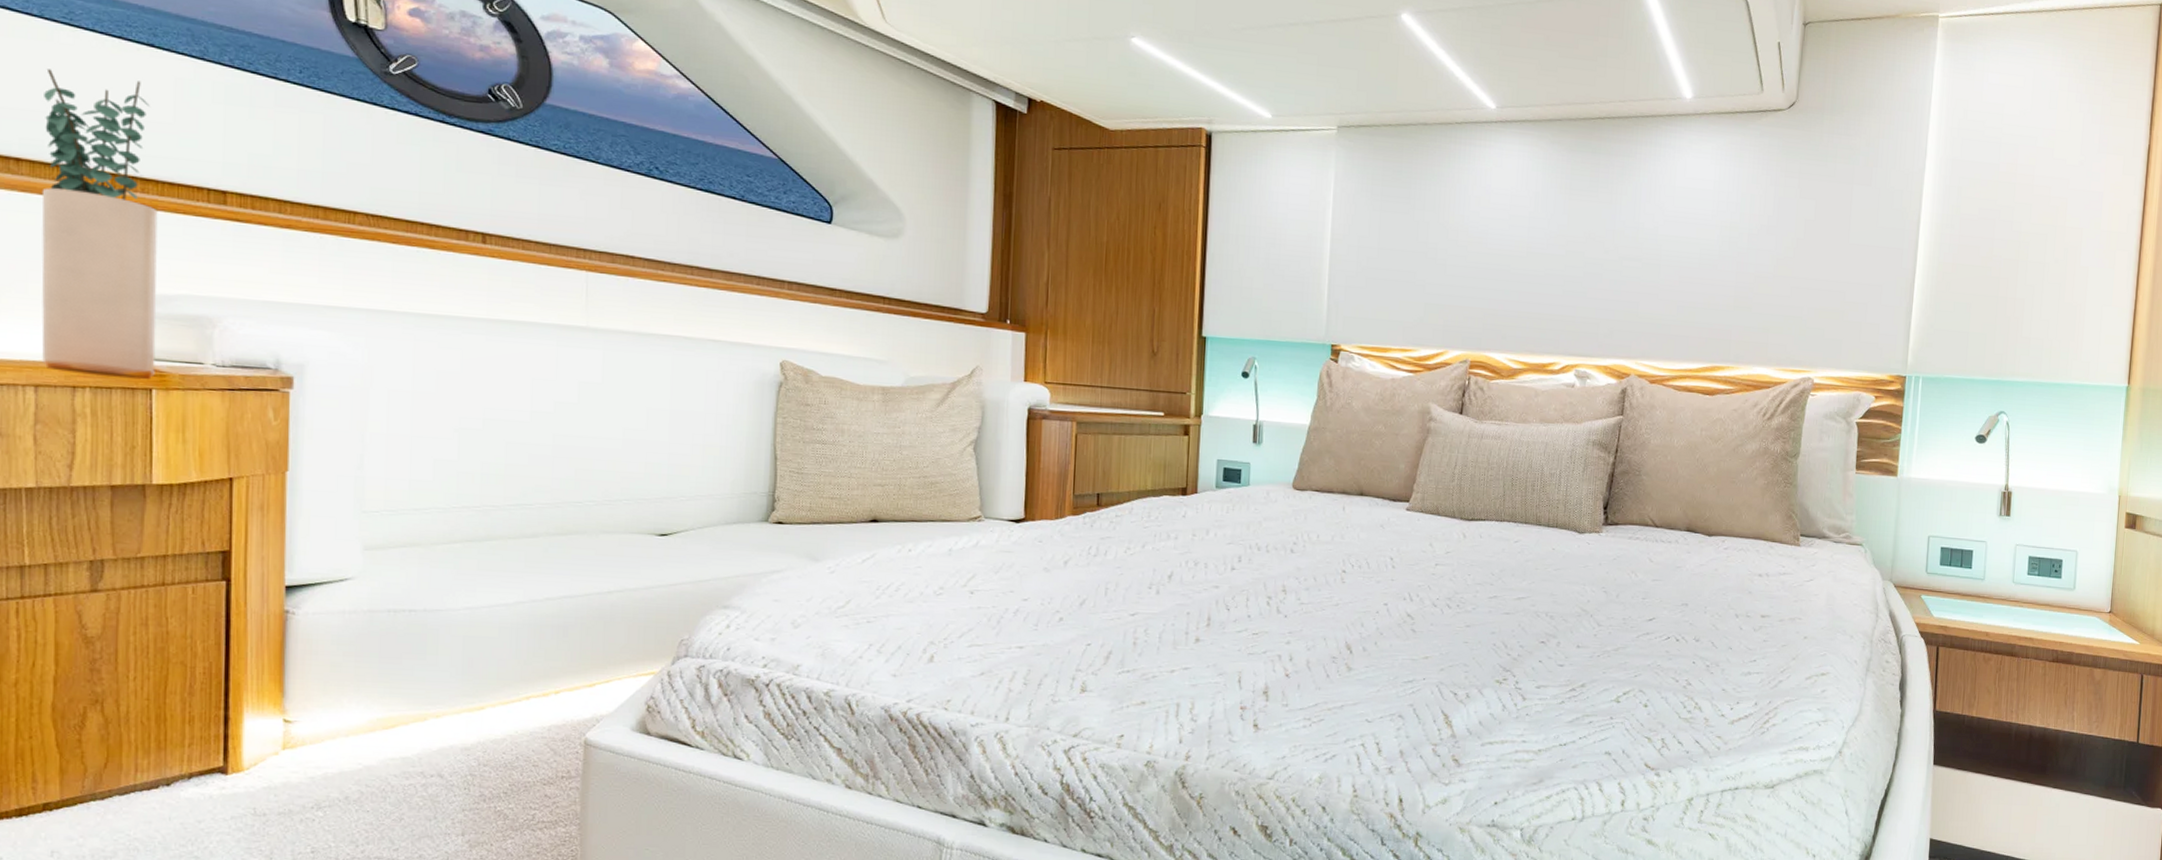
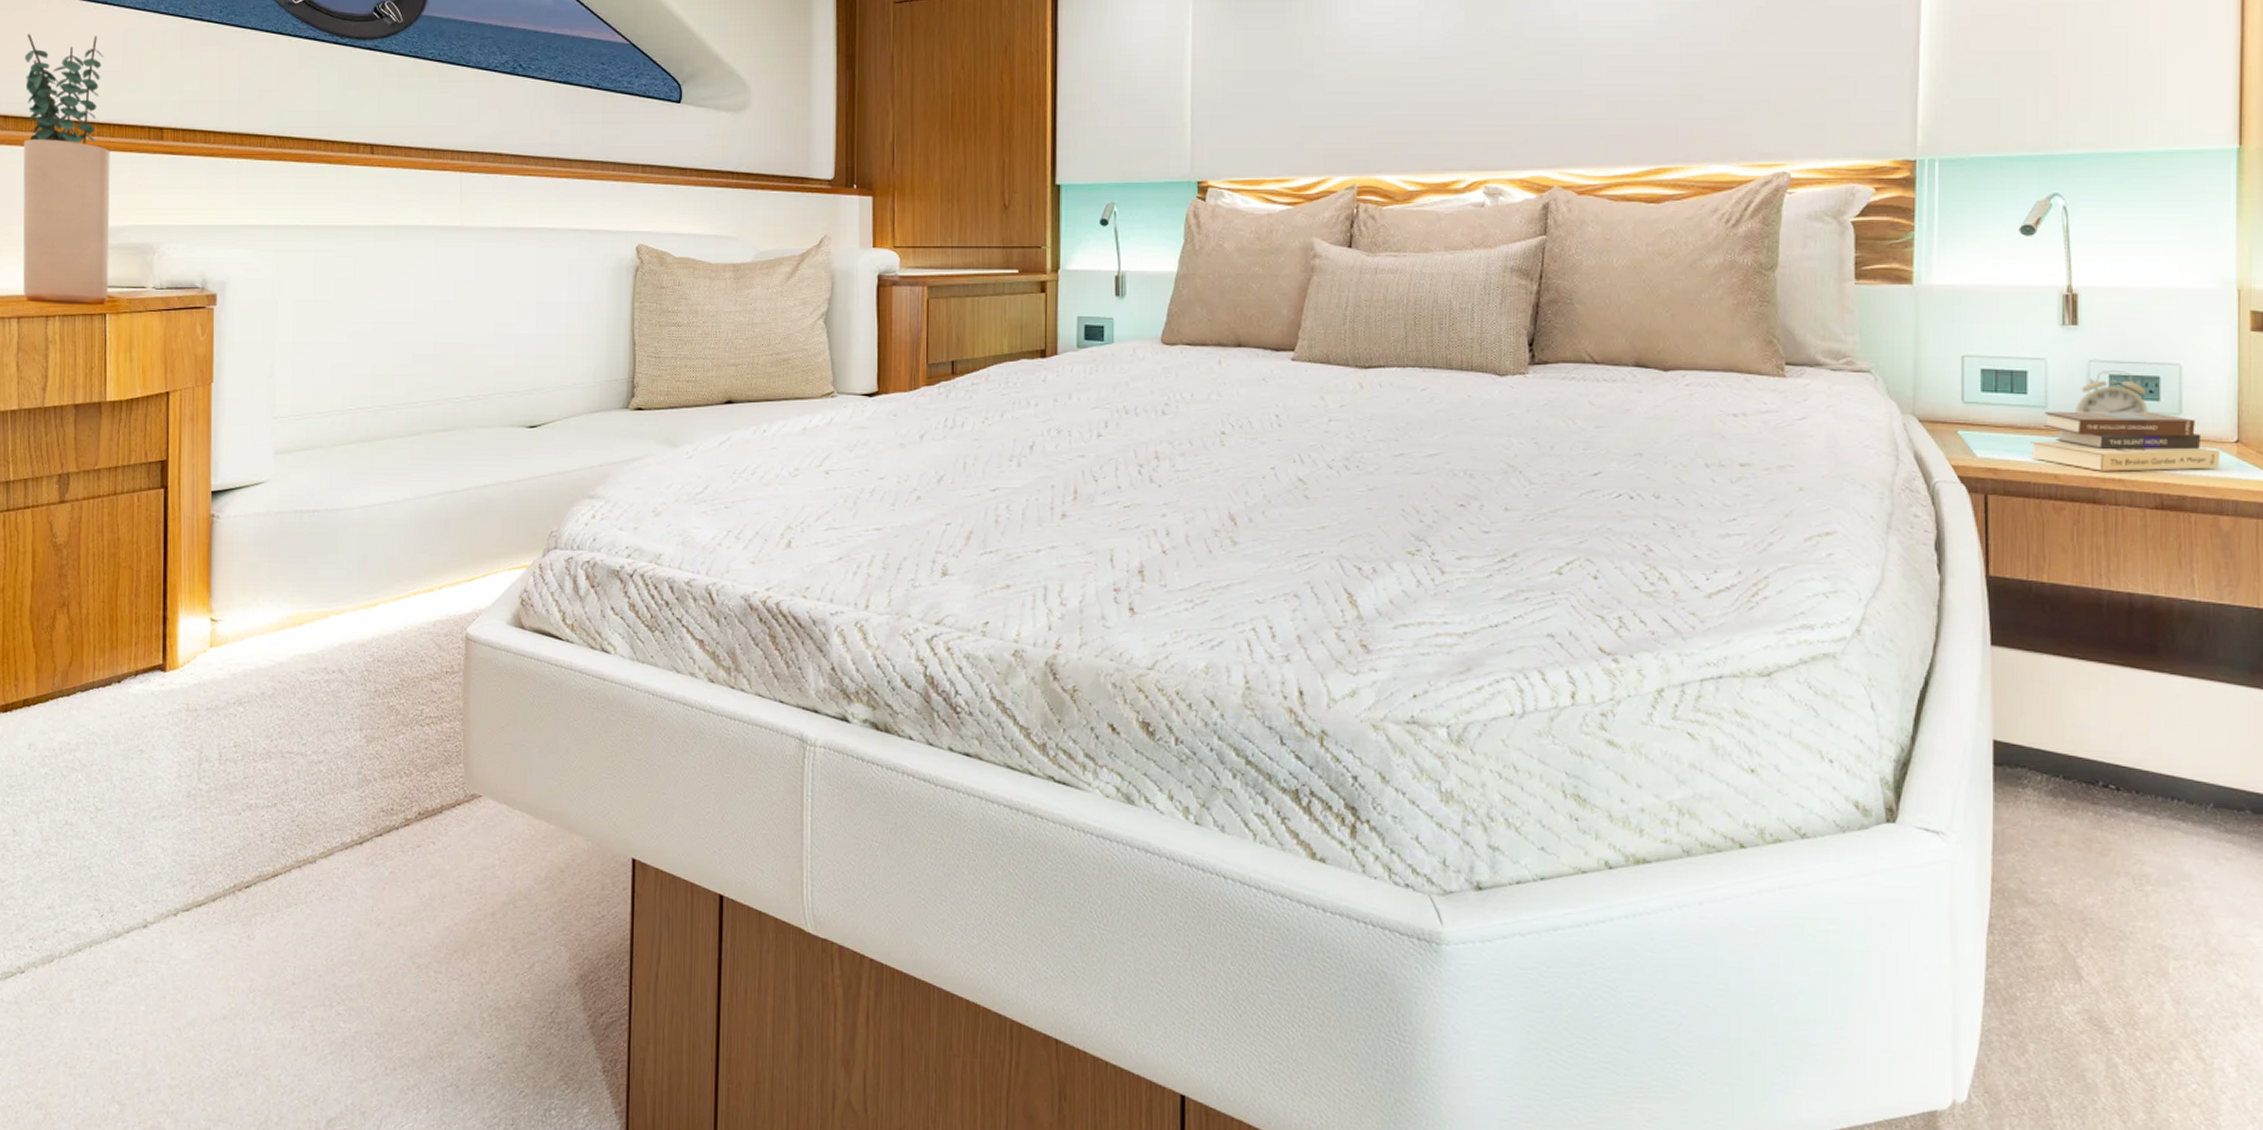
books: none [1970,583,2099,633] -> present [2029,411,2221,472]
alarm clock: none [2004,552,2053,588] -> present [2076,369,2148,414]

